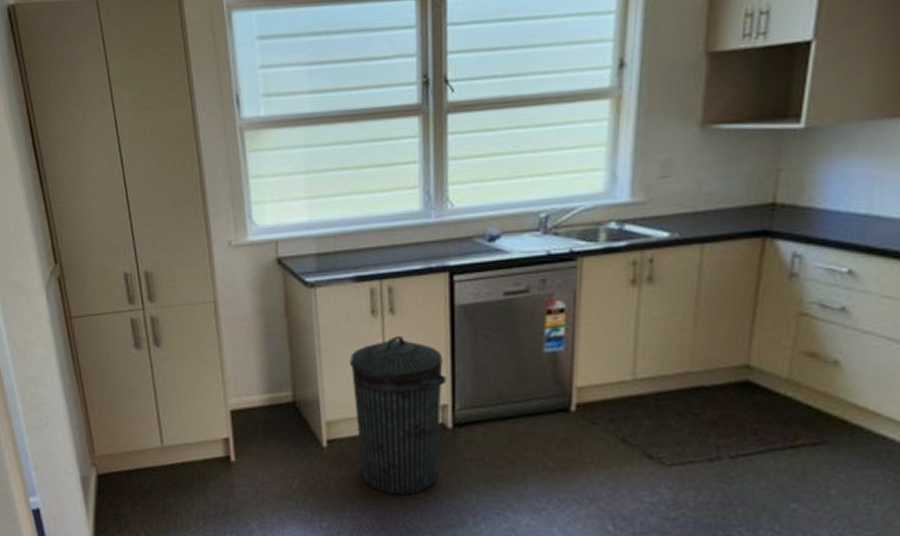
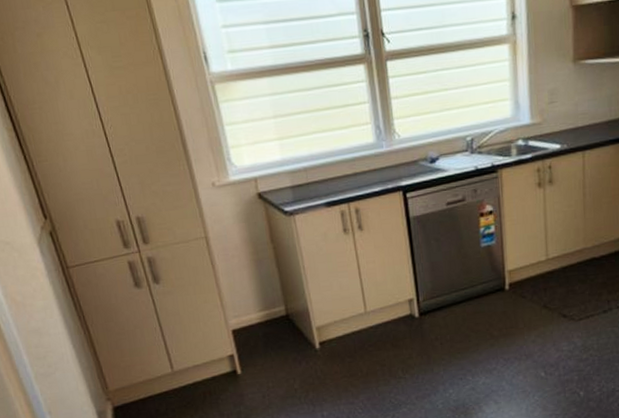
trash can: present [349,335,447,496] -> none [330,247,412,379]

